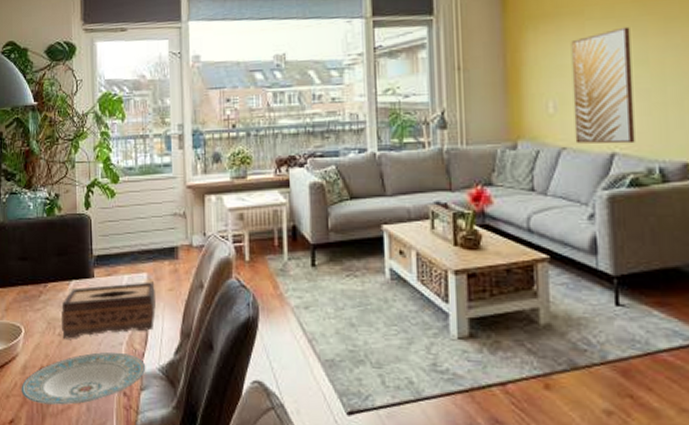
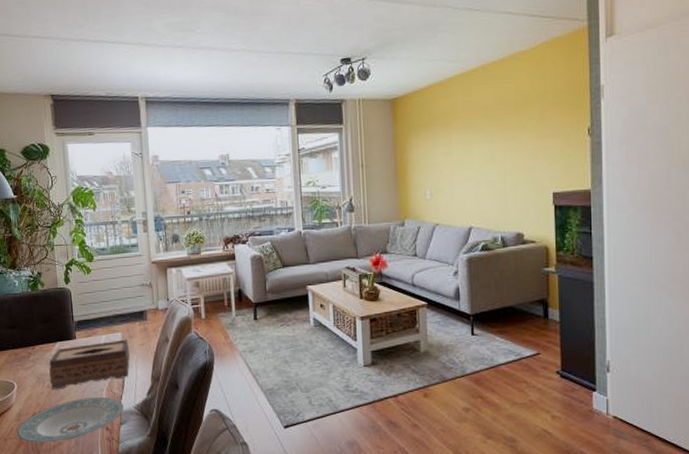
wall art: present [571,26,635,144] -> none [442,134,485,221]

